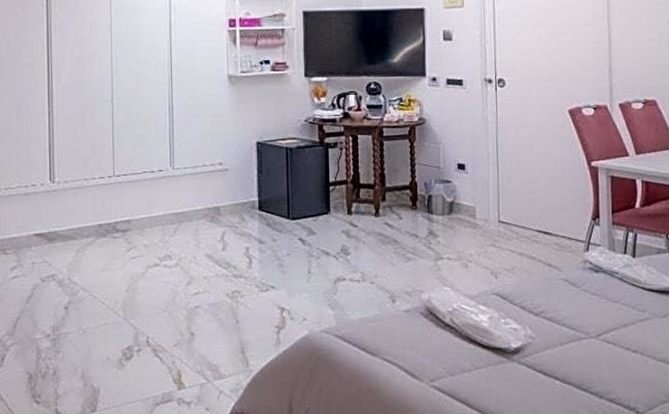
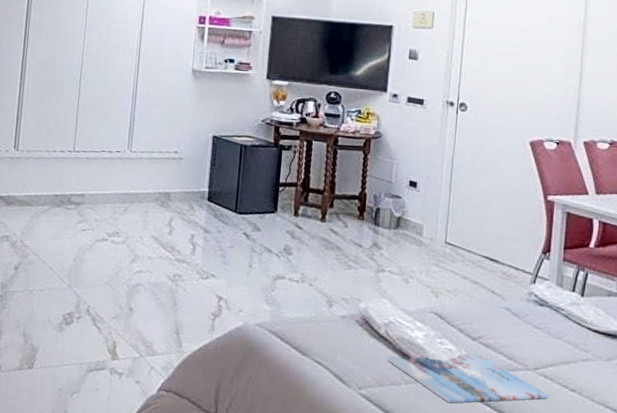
magazine: none [455,329,614,382] -> present [387,354,549,404]

